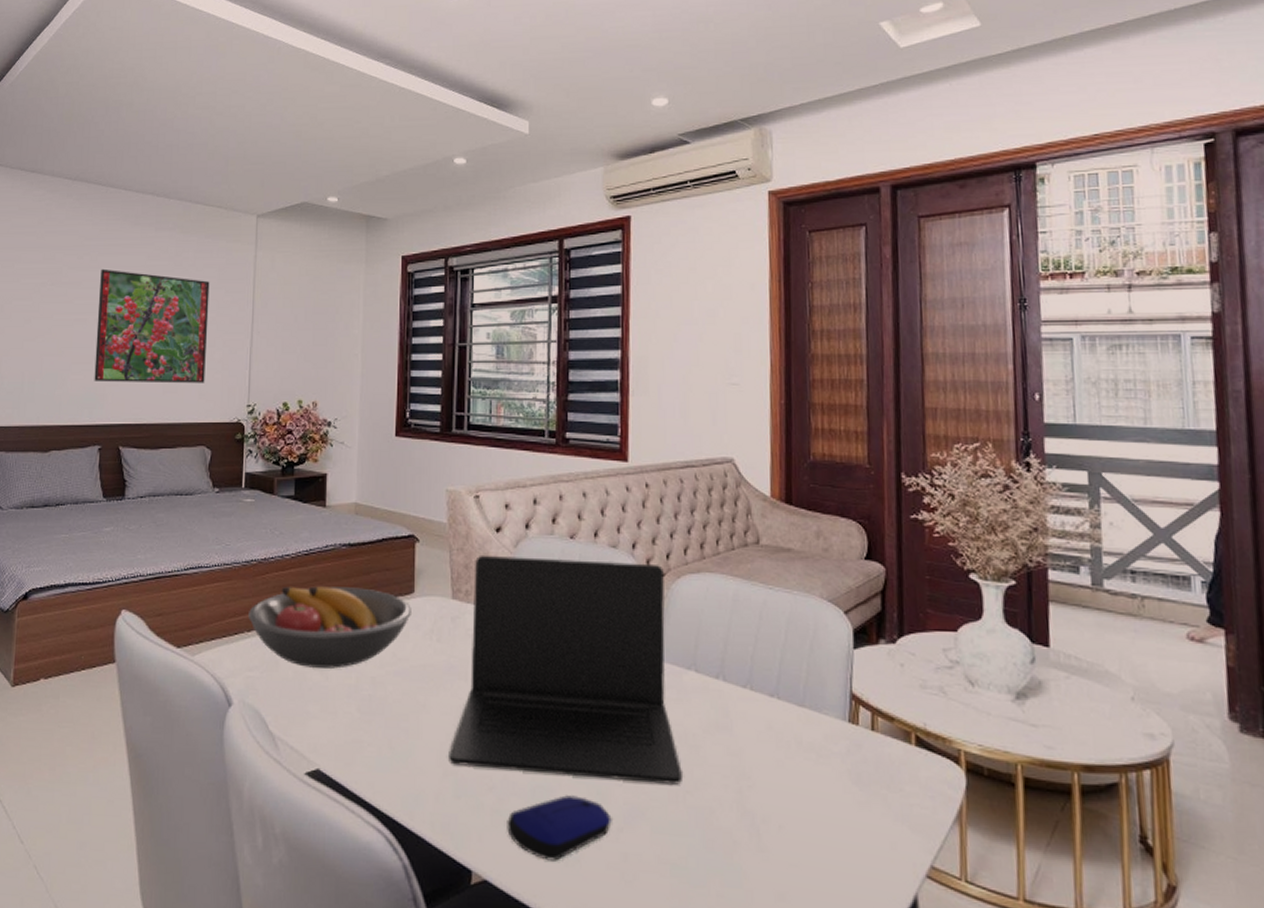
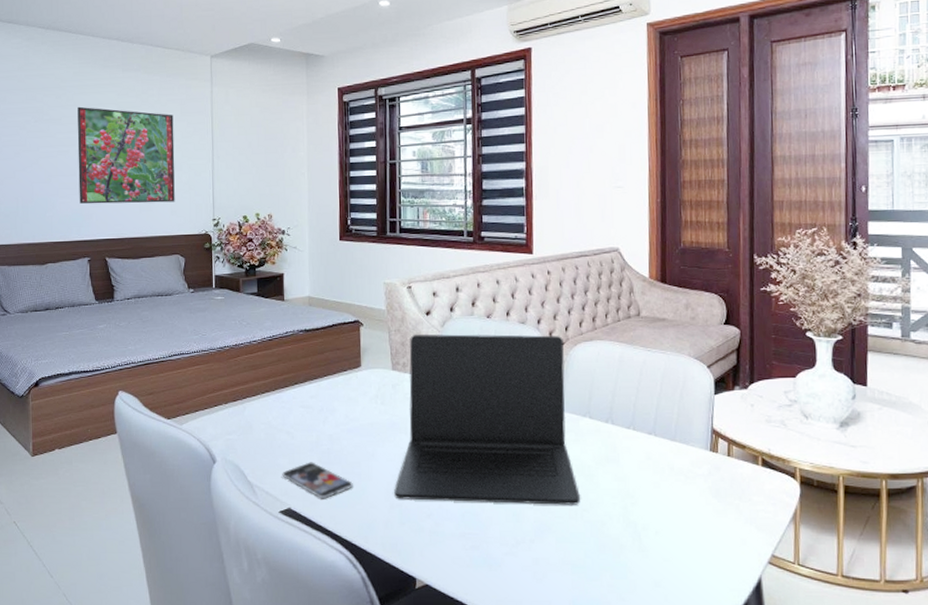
fruit bowl: present [248,586,411,669] -> none [225,364,359,430]
smartphone: none [311,711,398,760] -> present [282,462,353,499]
computer mouse: present [507,795,612,861] -> none [442,518,525,567]

